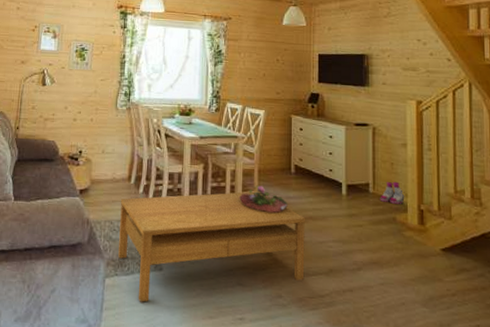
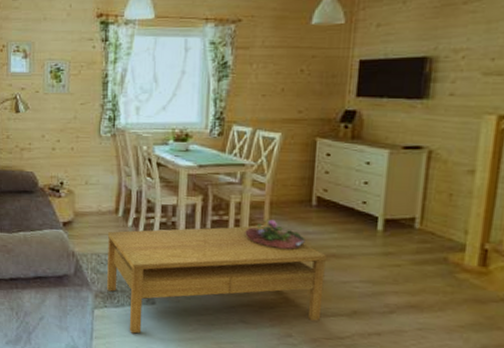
boots: present [380,181,405,204] -> none [428,215,465,242]

